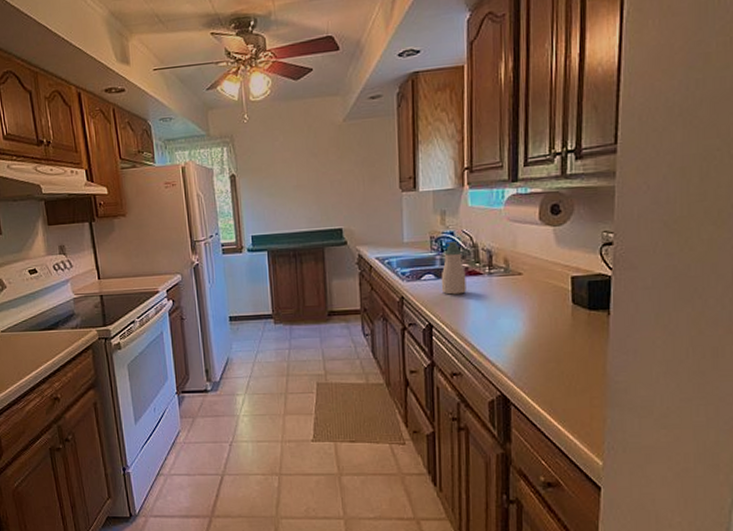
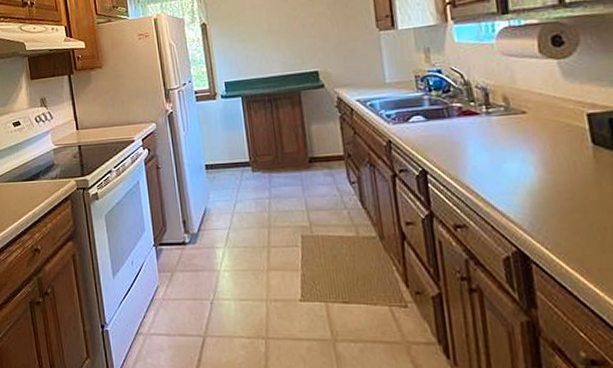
soap bottle: present [441,242,466,295] -> none [431,80,462,138]

